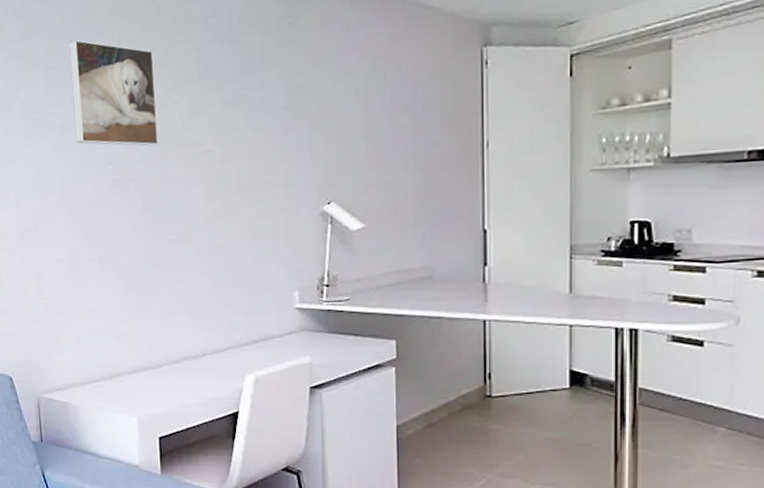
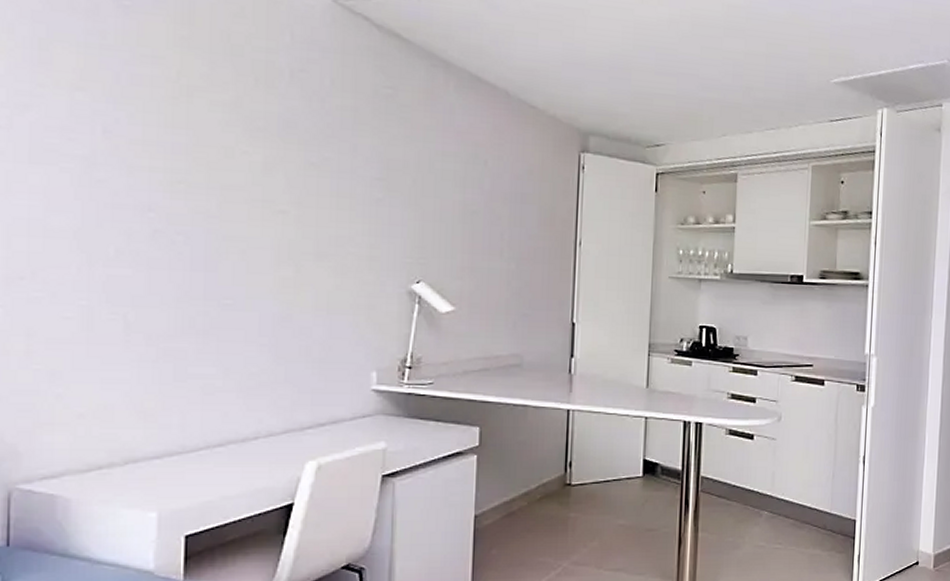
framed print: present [68,39,159,147] -> none [106,61,222,198]

